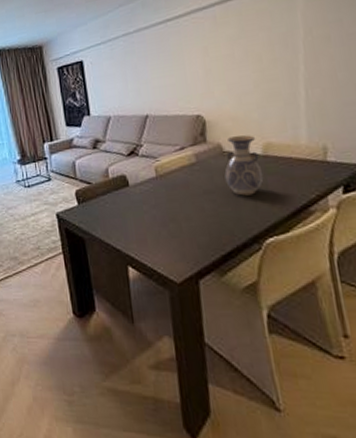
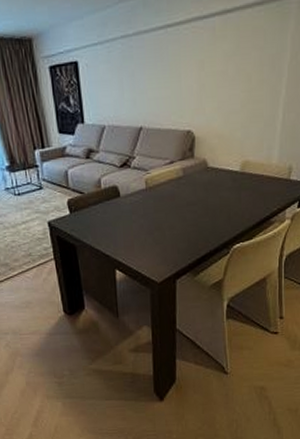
vase: present [224,135,264,196] -> none [206,153,239,208]

